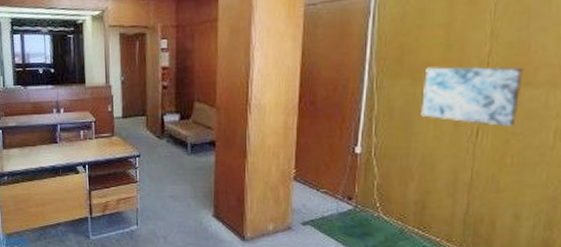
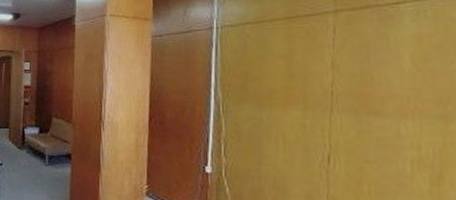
wall art: present [421,66,523,127] -> none [269,94,370,155]

